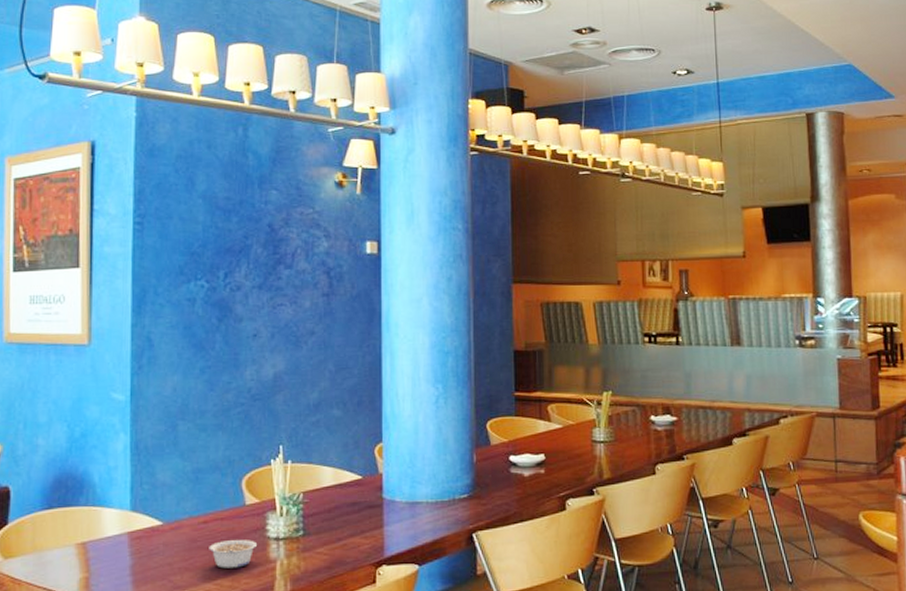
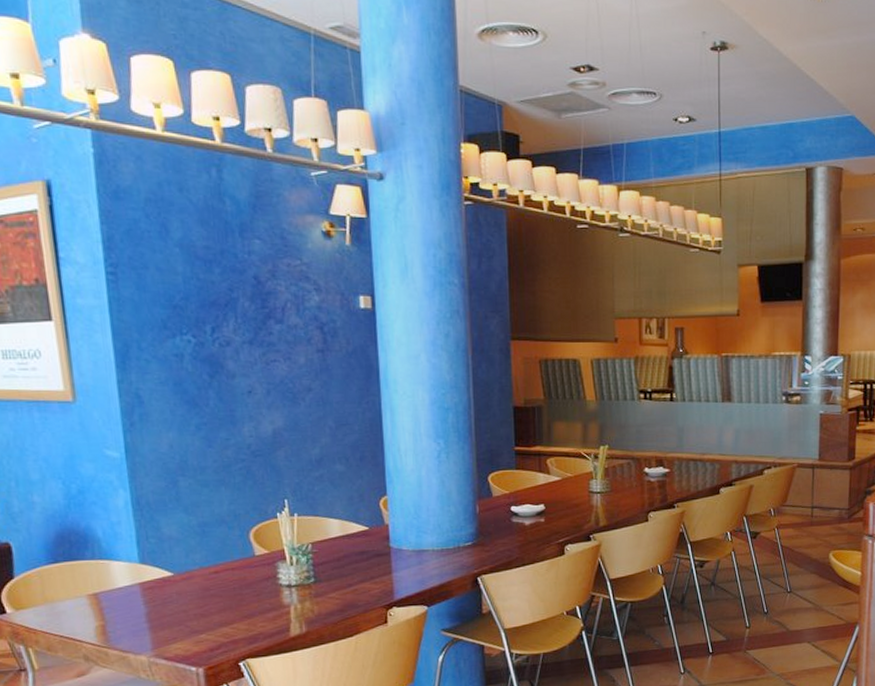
legume: present [209,540,257,569] -> none [222,587,269,614]

